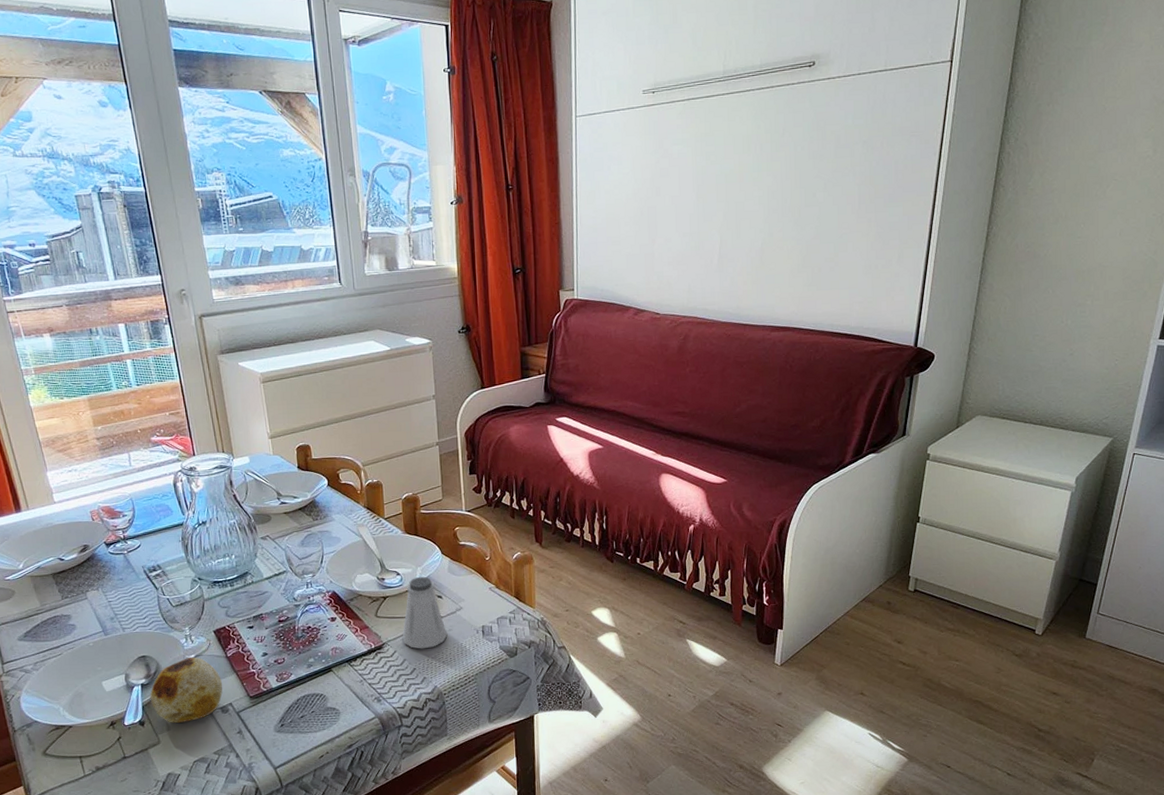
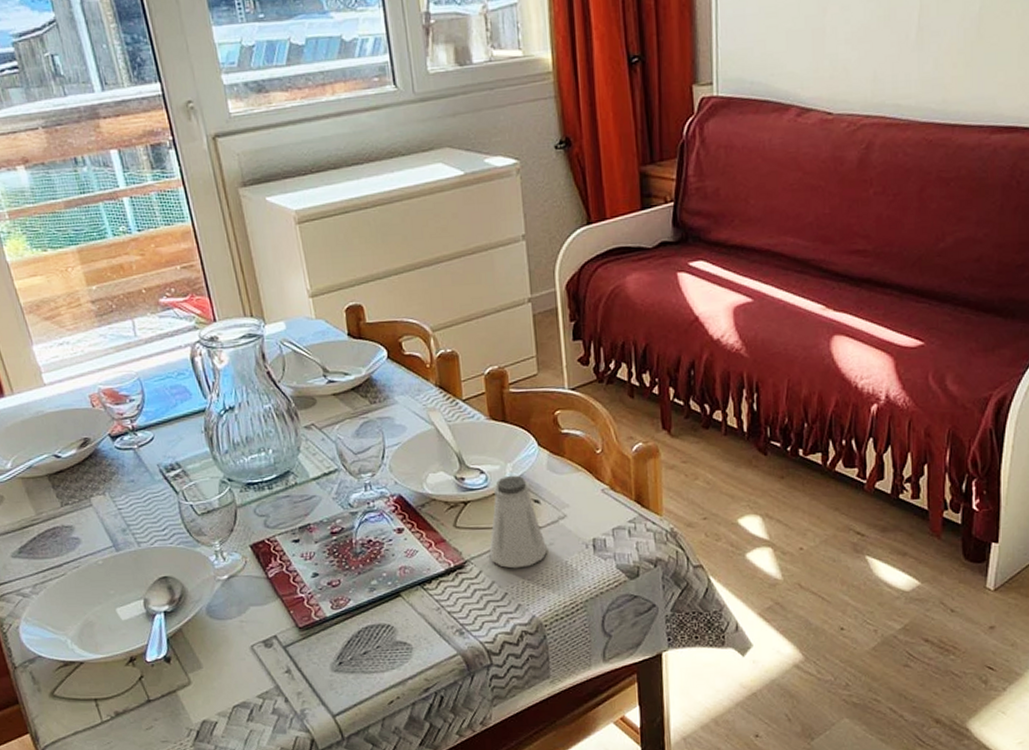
bread roll: present [150,657,223,723] -> none [175,579,265,659]

